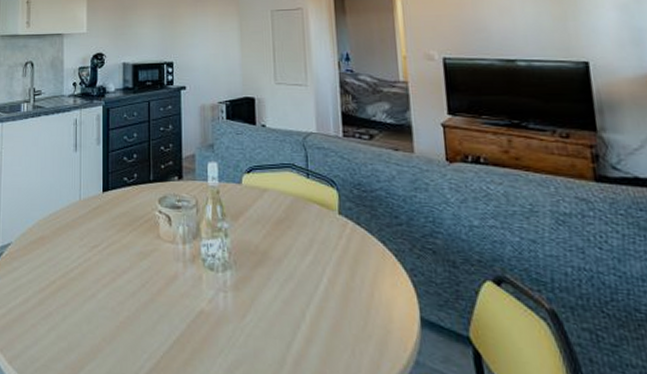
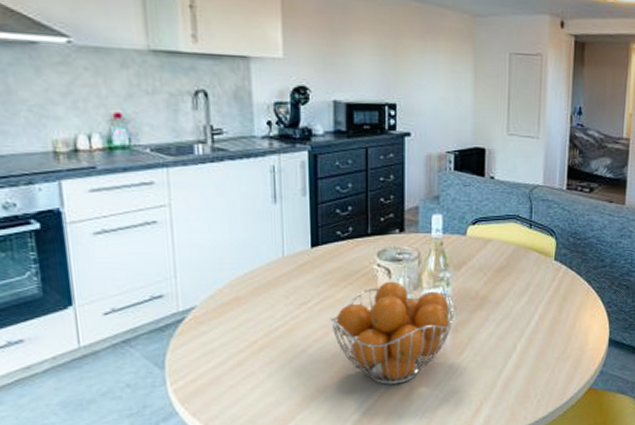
fruit basket: none [117,229,235,345] -> present [330,281,454,385]

